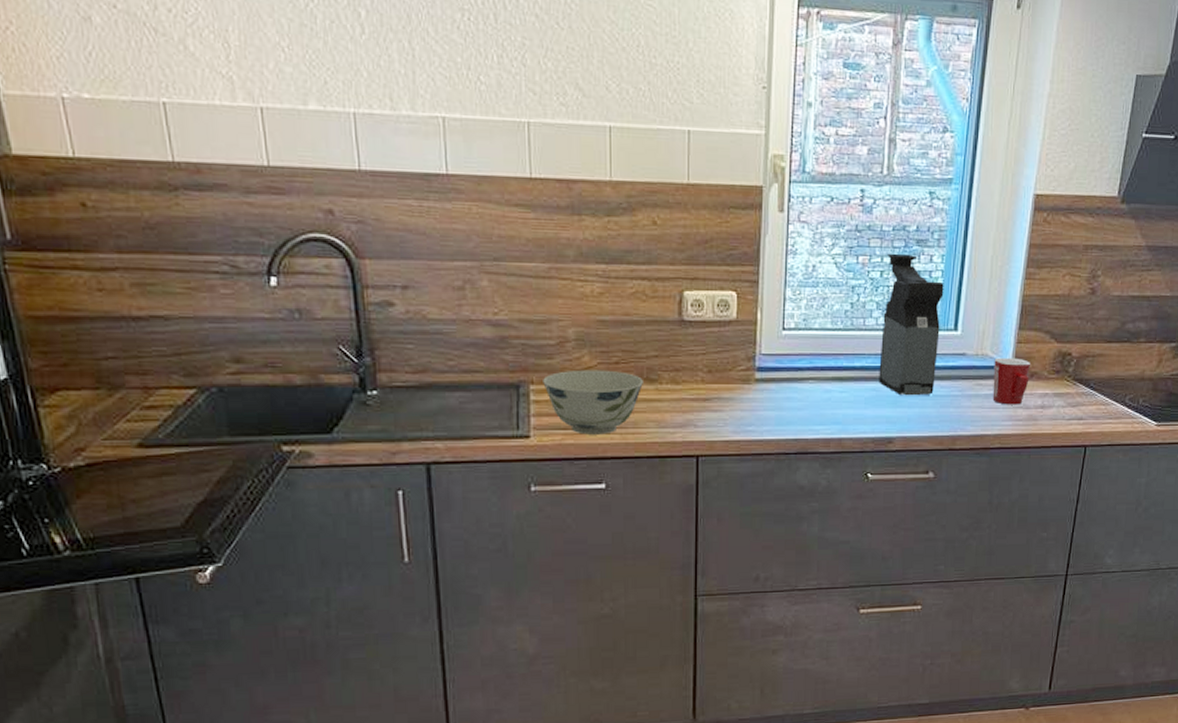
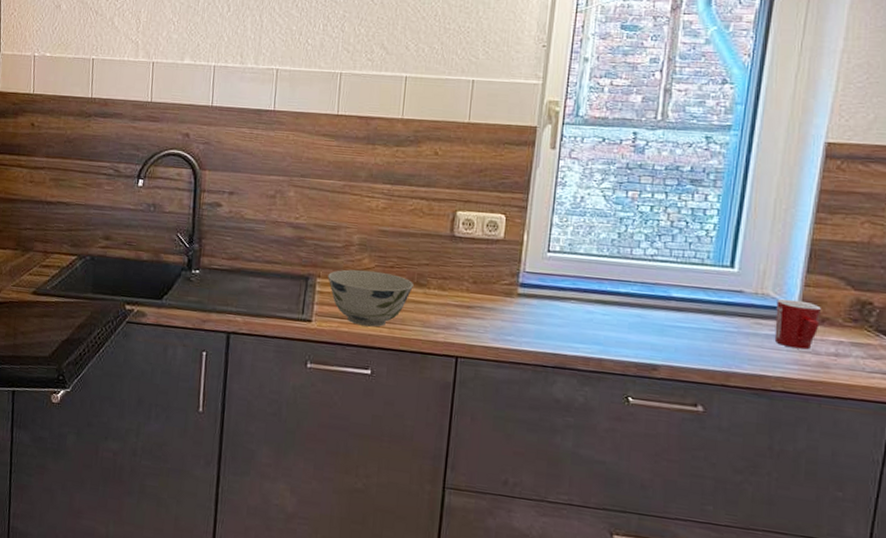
coffee maker: present [879,253,944,396] -> none [644,191,720,328]

